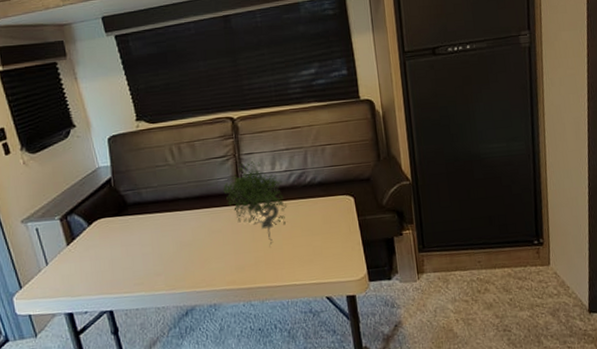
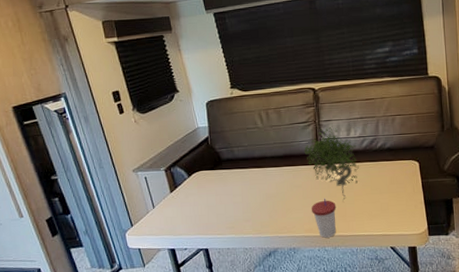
cup: none [233,243,263,291] -> present [311,198,337,238]

